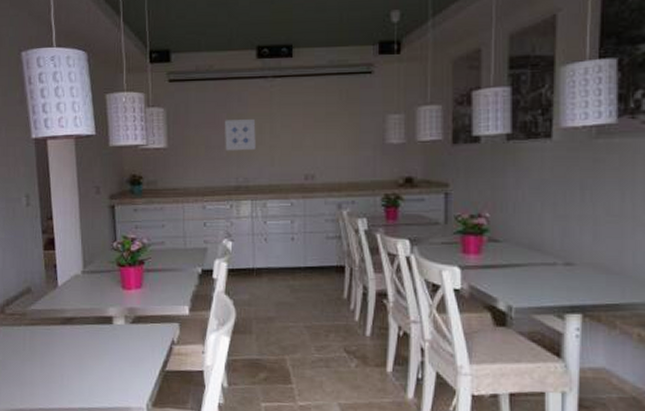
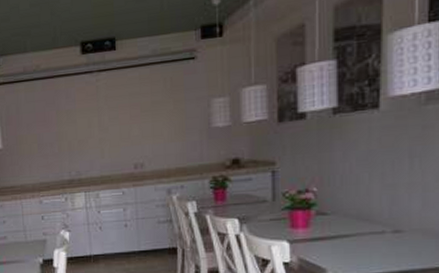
wall art: present [225,118,256,151] -> none [55,113,86,147]

